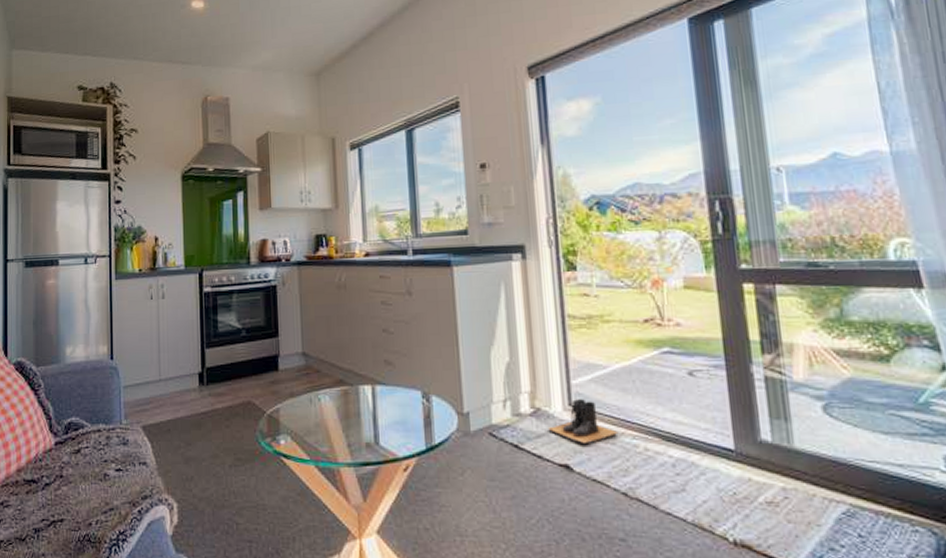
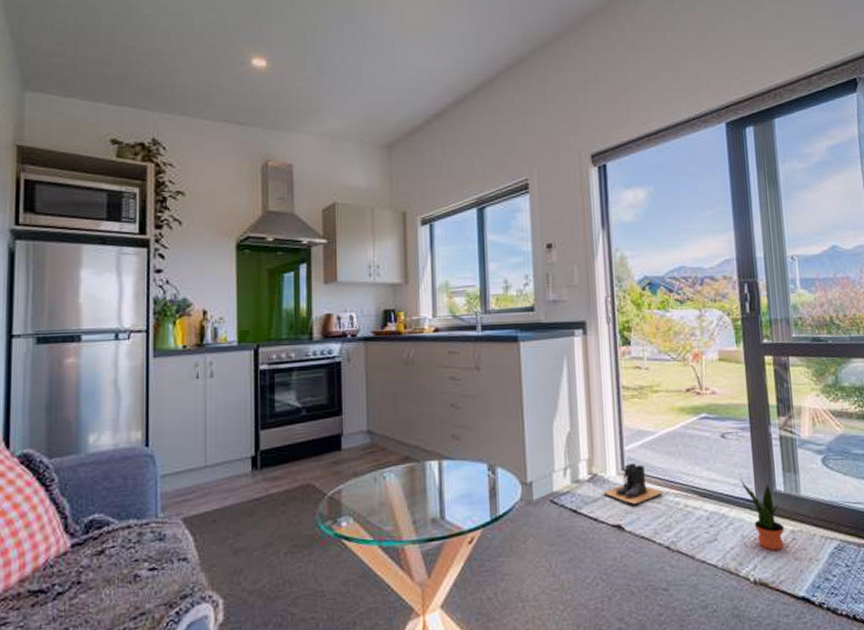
potted plant: none [713,424,773,510] -> present [740,479,784,551]

